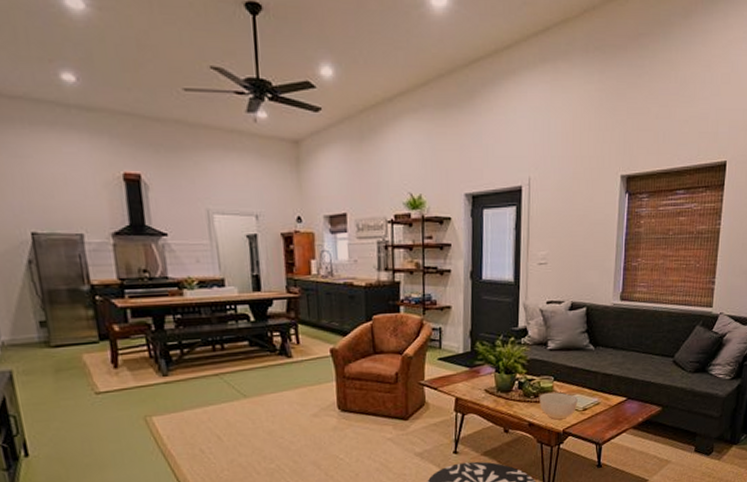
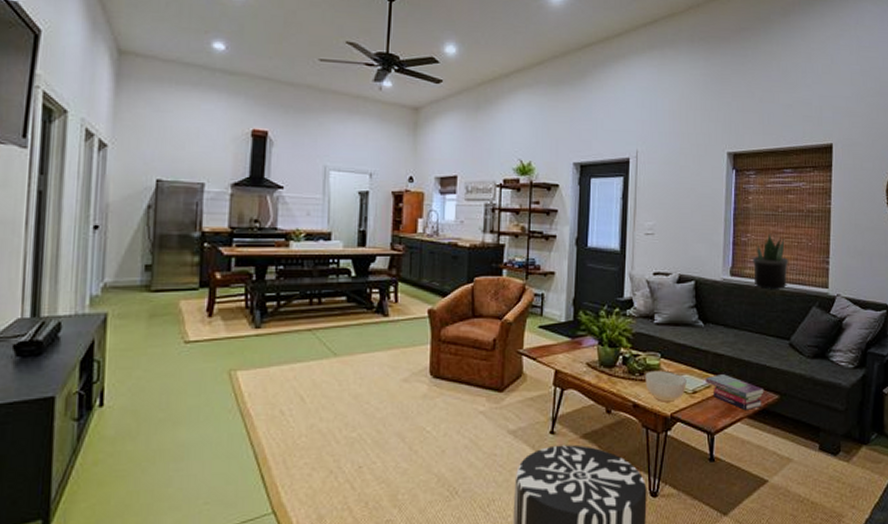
books: none [595,392,648,422] -> present [706,374,764,410]
planter: none [641,257,677,311] -> present [752,233,789,289]

